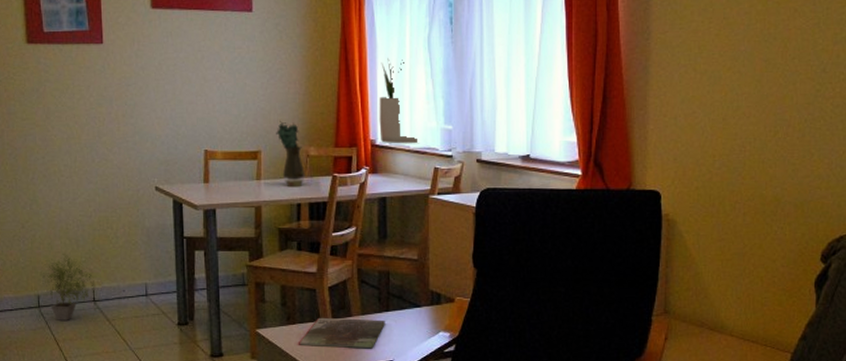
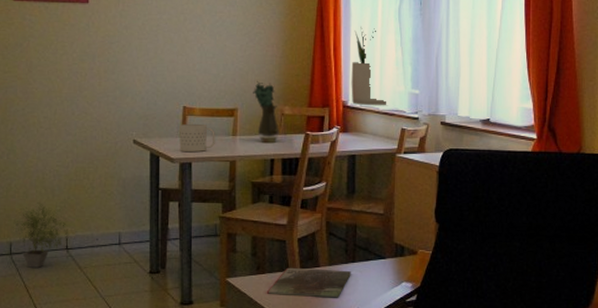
mug: none [202,168,239,199] -> present [179,123,215,153]

